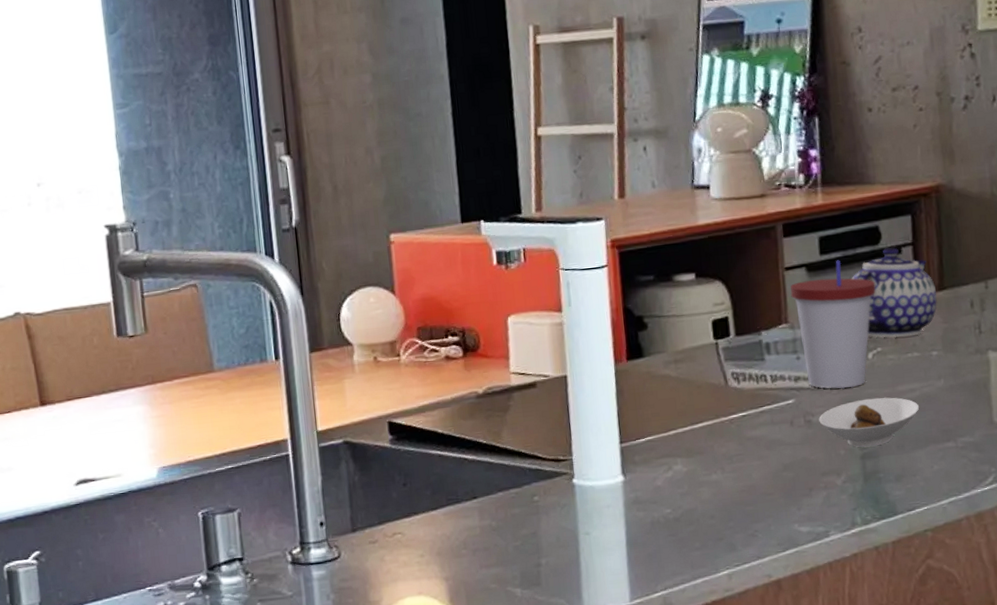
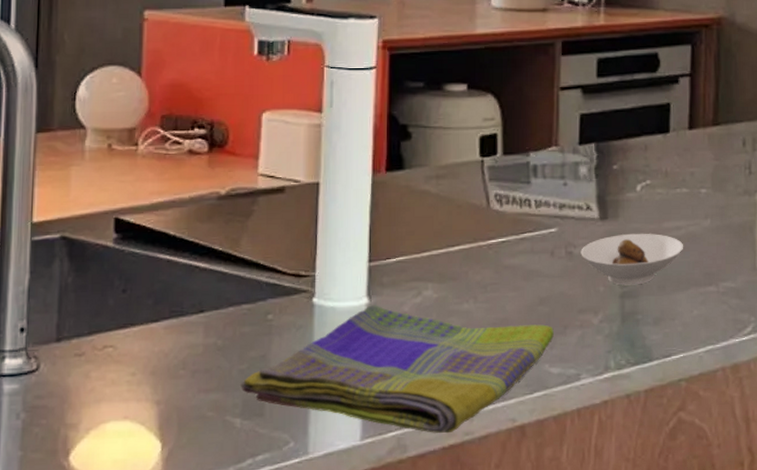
dish towel: none [516,481,800,592] -> present [239,305,554,434]
cup: present [790,260,876,389] -> none [563,84,650,221]
teapot: present [851,247,937,338] -> none [626,76,710,170]

